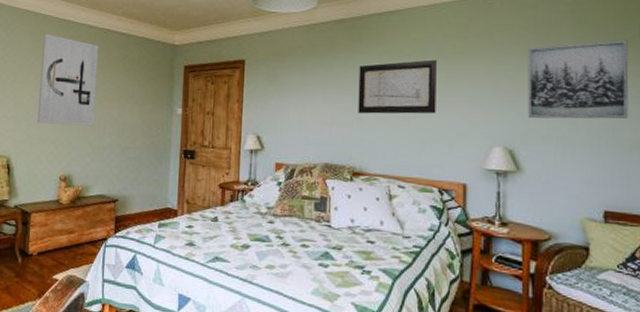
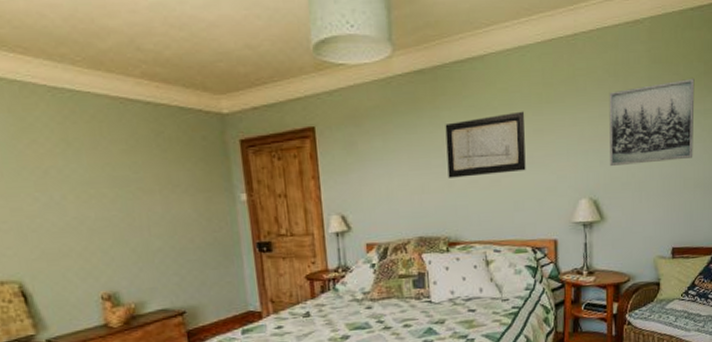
wall art: present [37,33,99,126] -> none [29,109,133,233]

